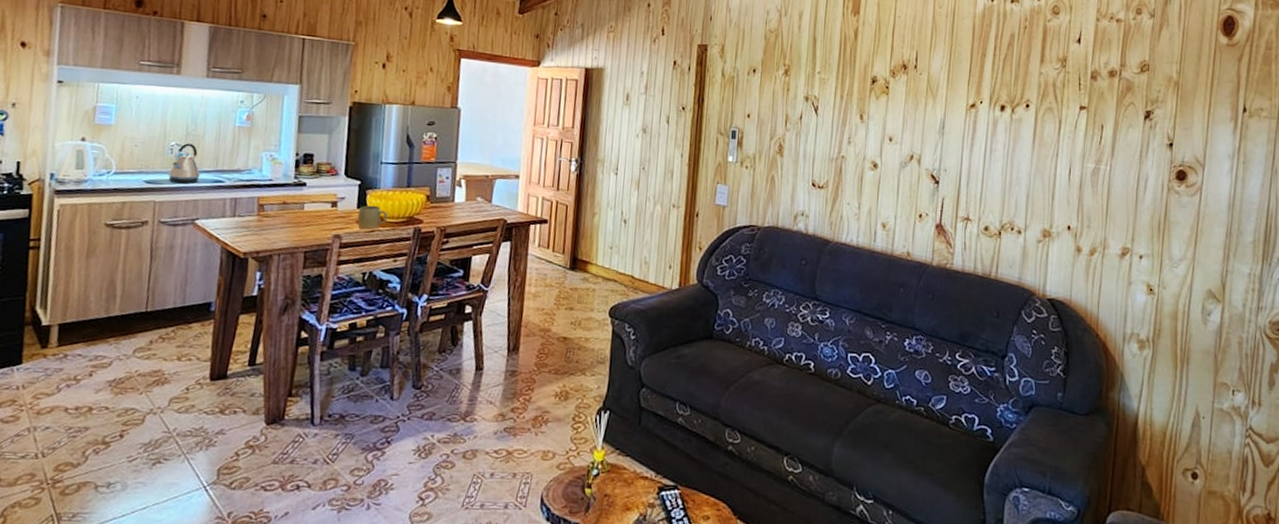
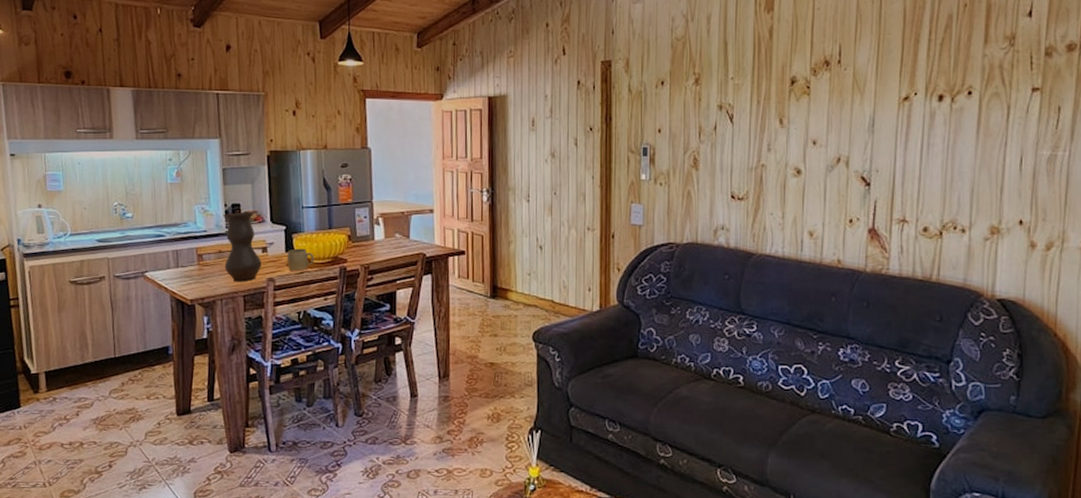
kettle: present [168,143,200,184] -> none [115,202,143,240]
vase: none [287,162,330,237] -> present [223,212,262,282]

